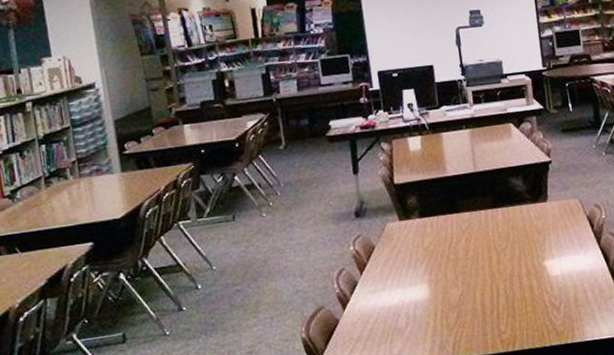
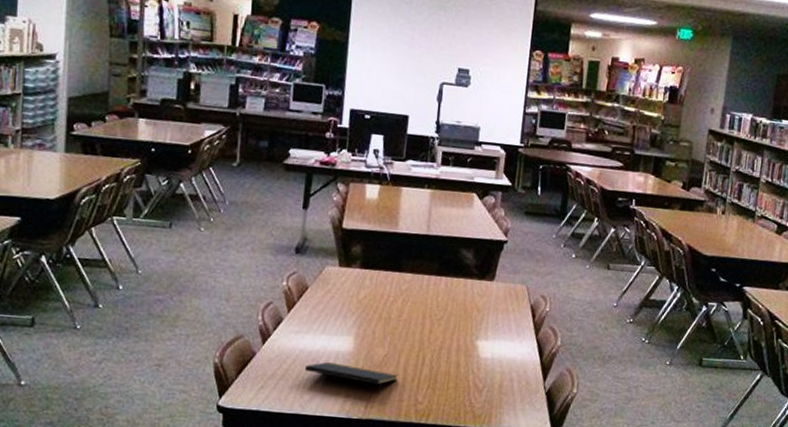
notepad: none [388,310,478,334] -> present [305,361,398,395]

